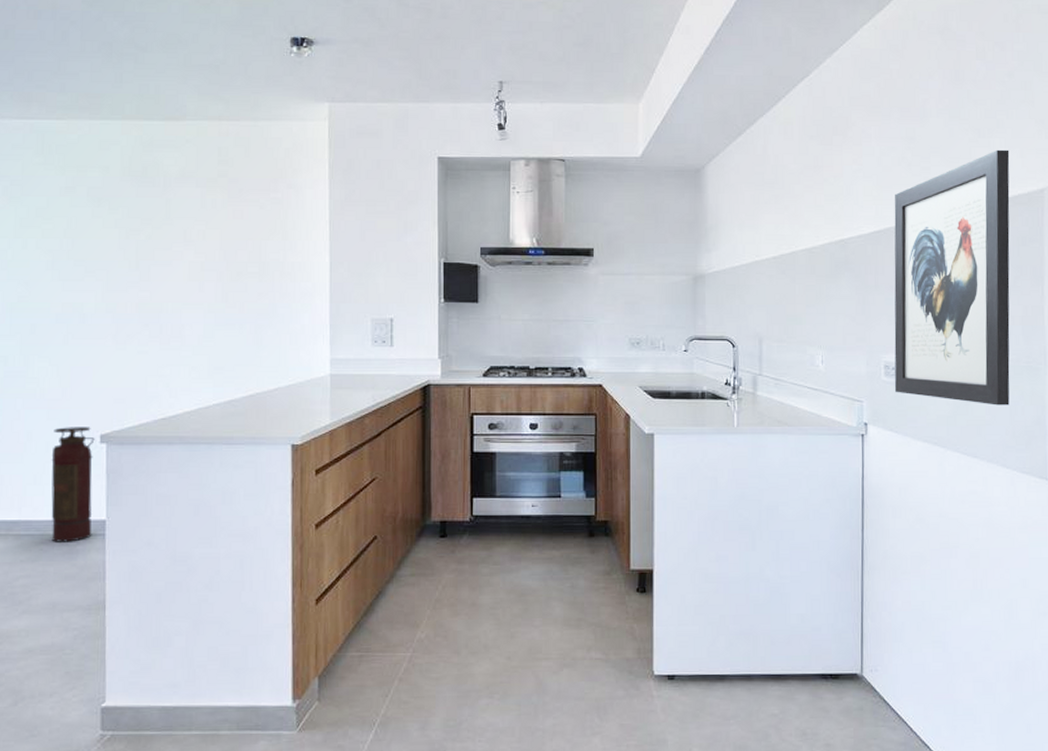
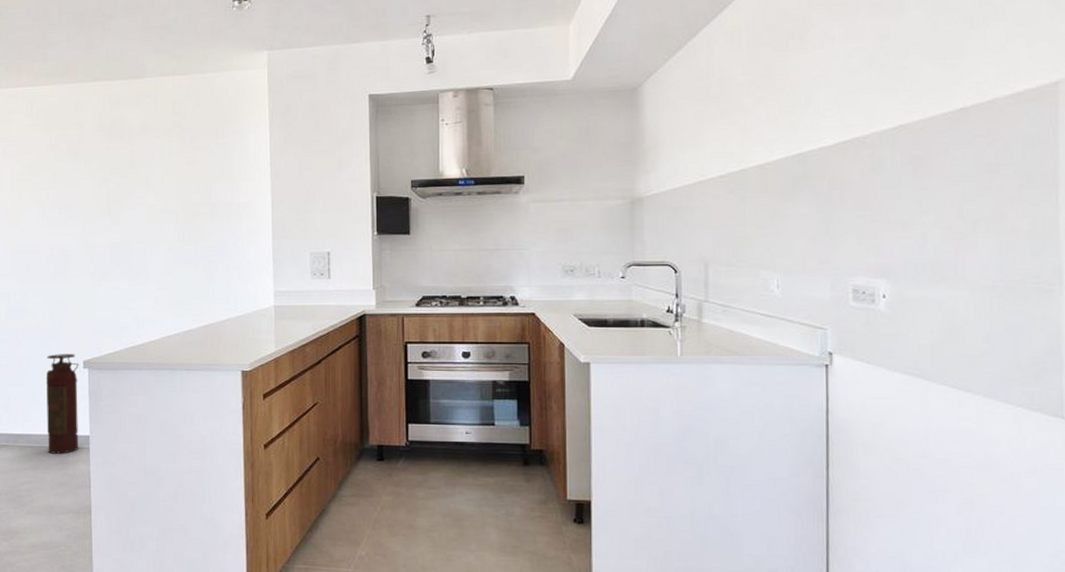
wall art: present [894,149,1010,406] -> none [863,39,1013,333]

